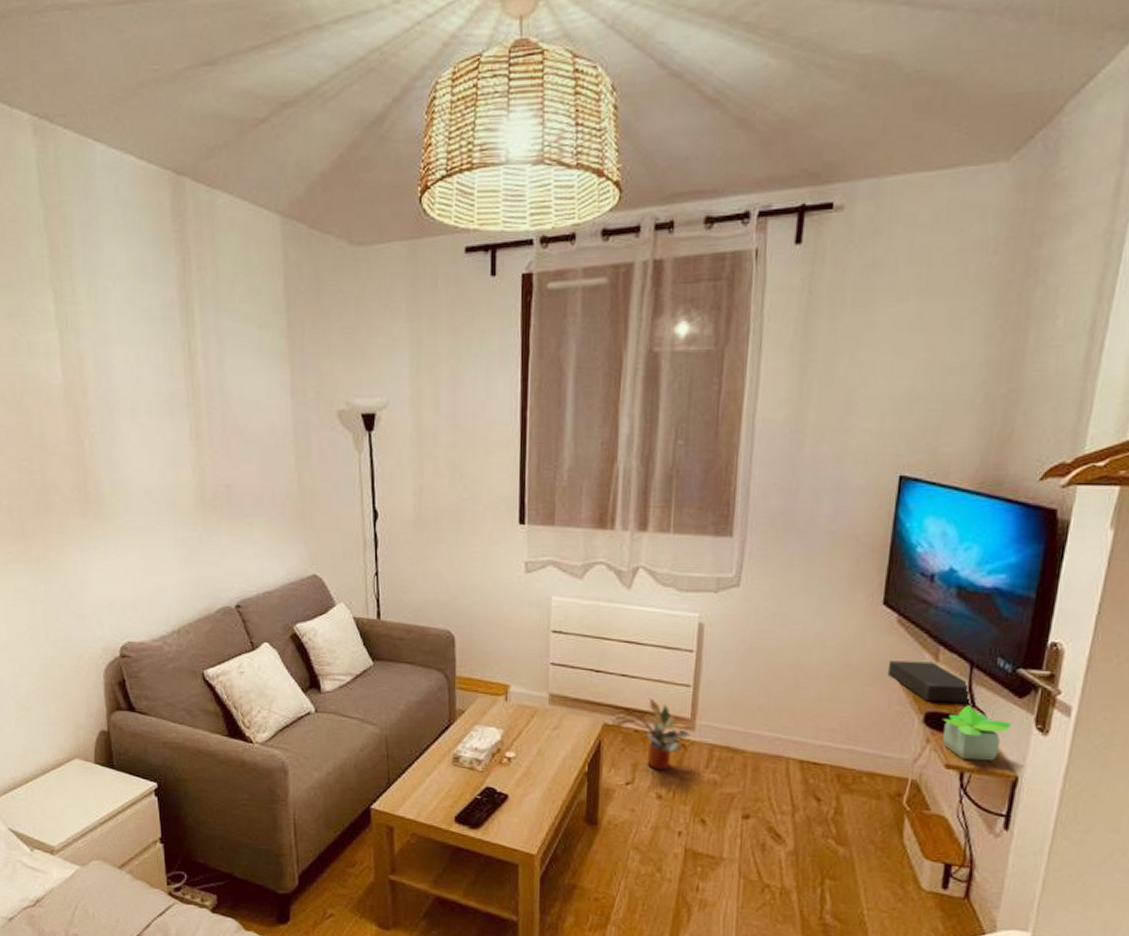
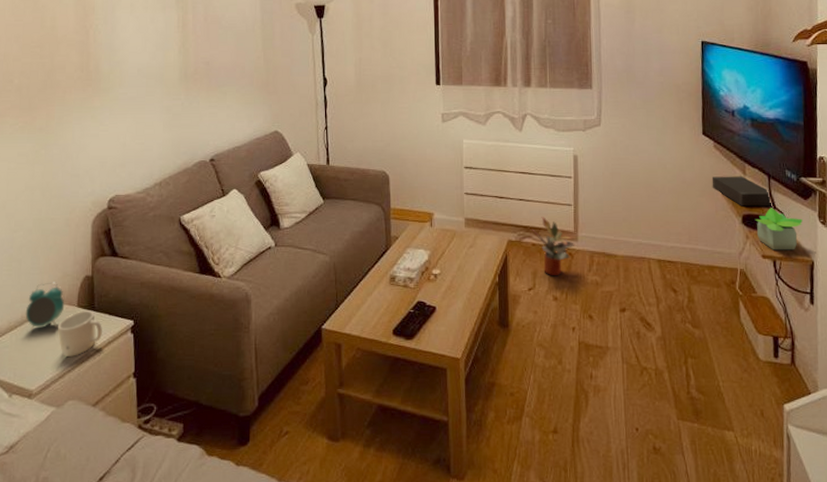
alarm clock: none [39,734,81,784] -> present [25,282,65,330]
mug: none [74,767,124,815] -> present [57,310,102,356]

